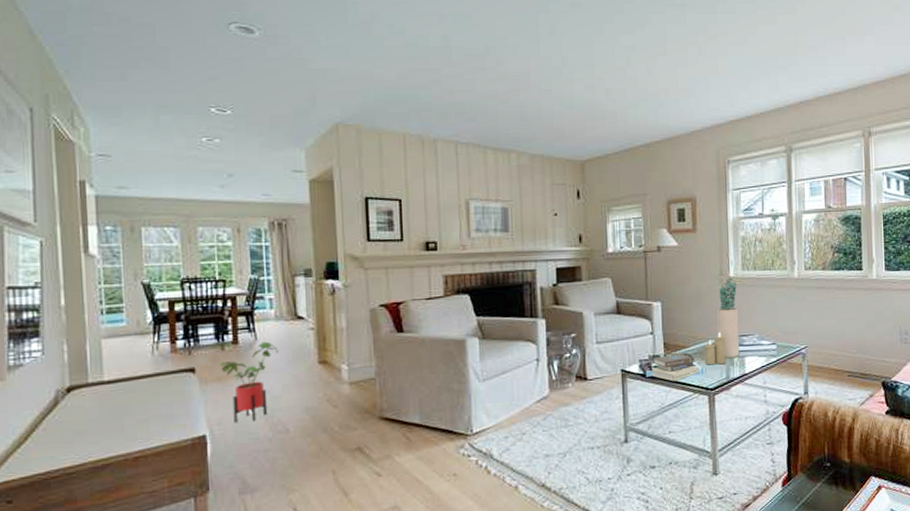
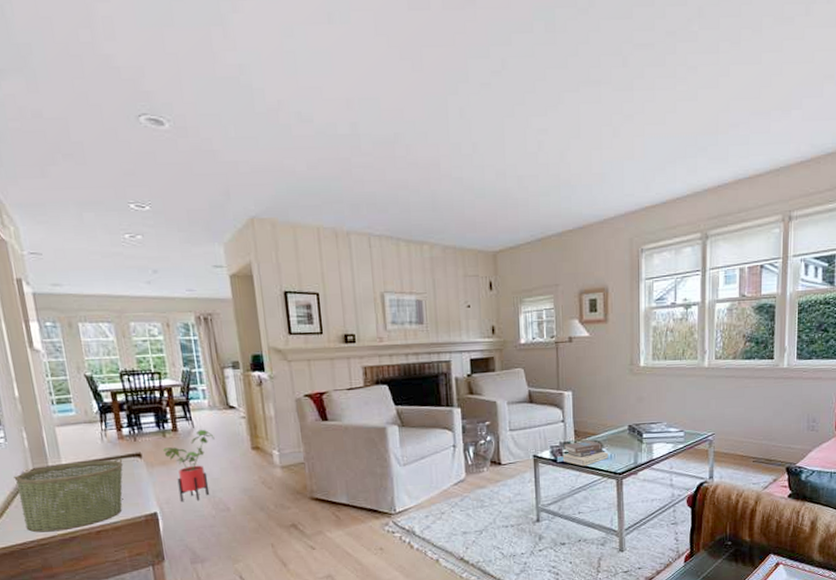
basket: none [46,373,174,460] -> present [14,458,124,533]
candle: present [704,332,726,365] -> none [614,420,635,451]
vase: present [716,276,740,359] -> none [626,366,648,445]

